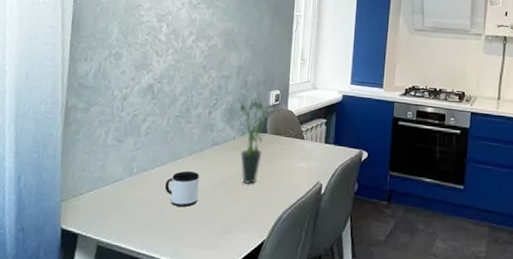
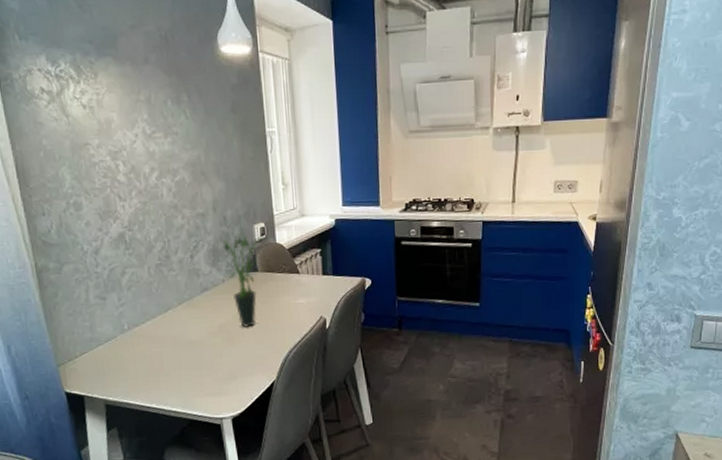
mug: present [164,170,200,207] -> none [160,320,198,358]

